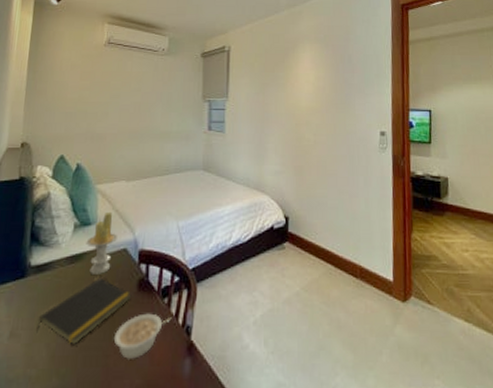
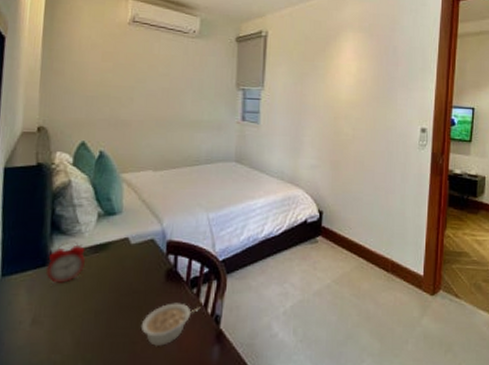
alarm clock: none [24,252,62,296] -> present [45,241,86,284]
notepad: present [36,277,132,346] -> none [60,267,160,333]
candle: present [86,211,119,274] -> none [111,201,146,264]

